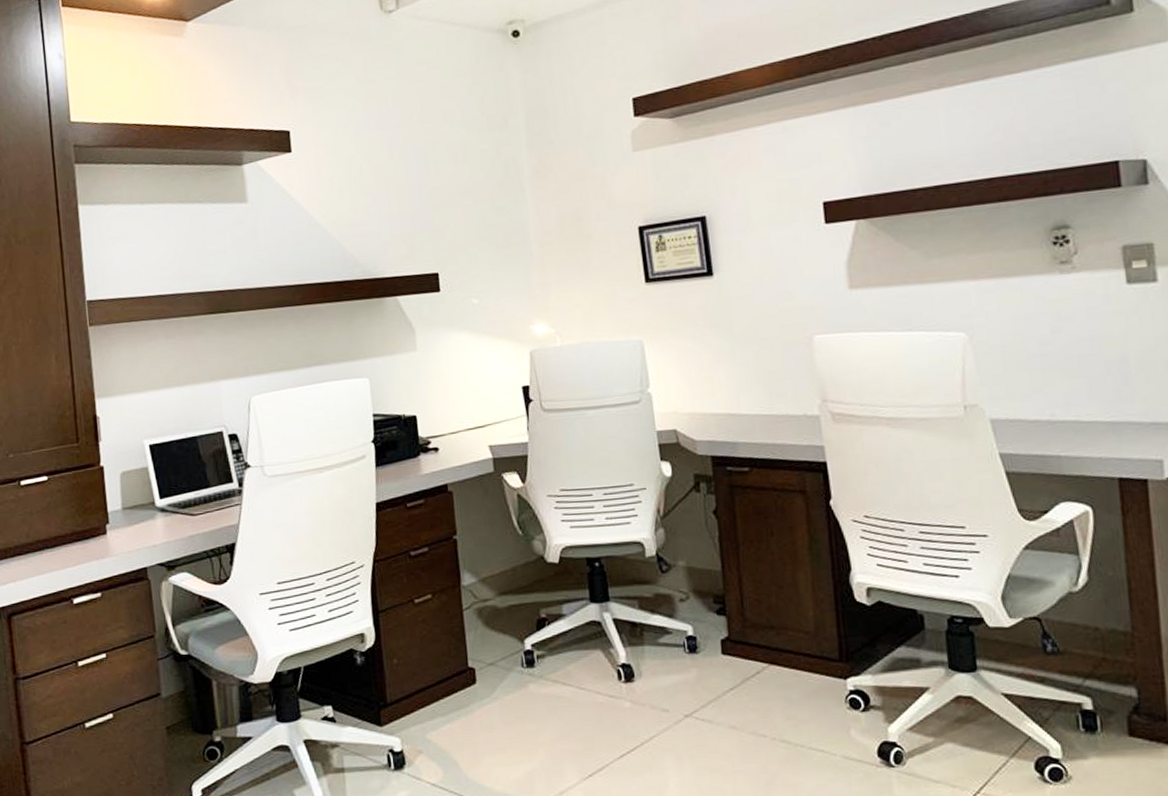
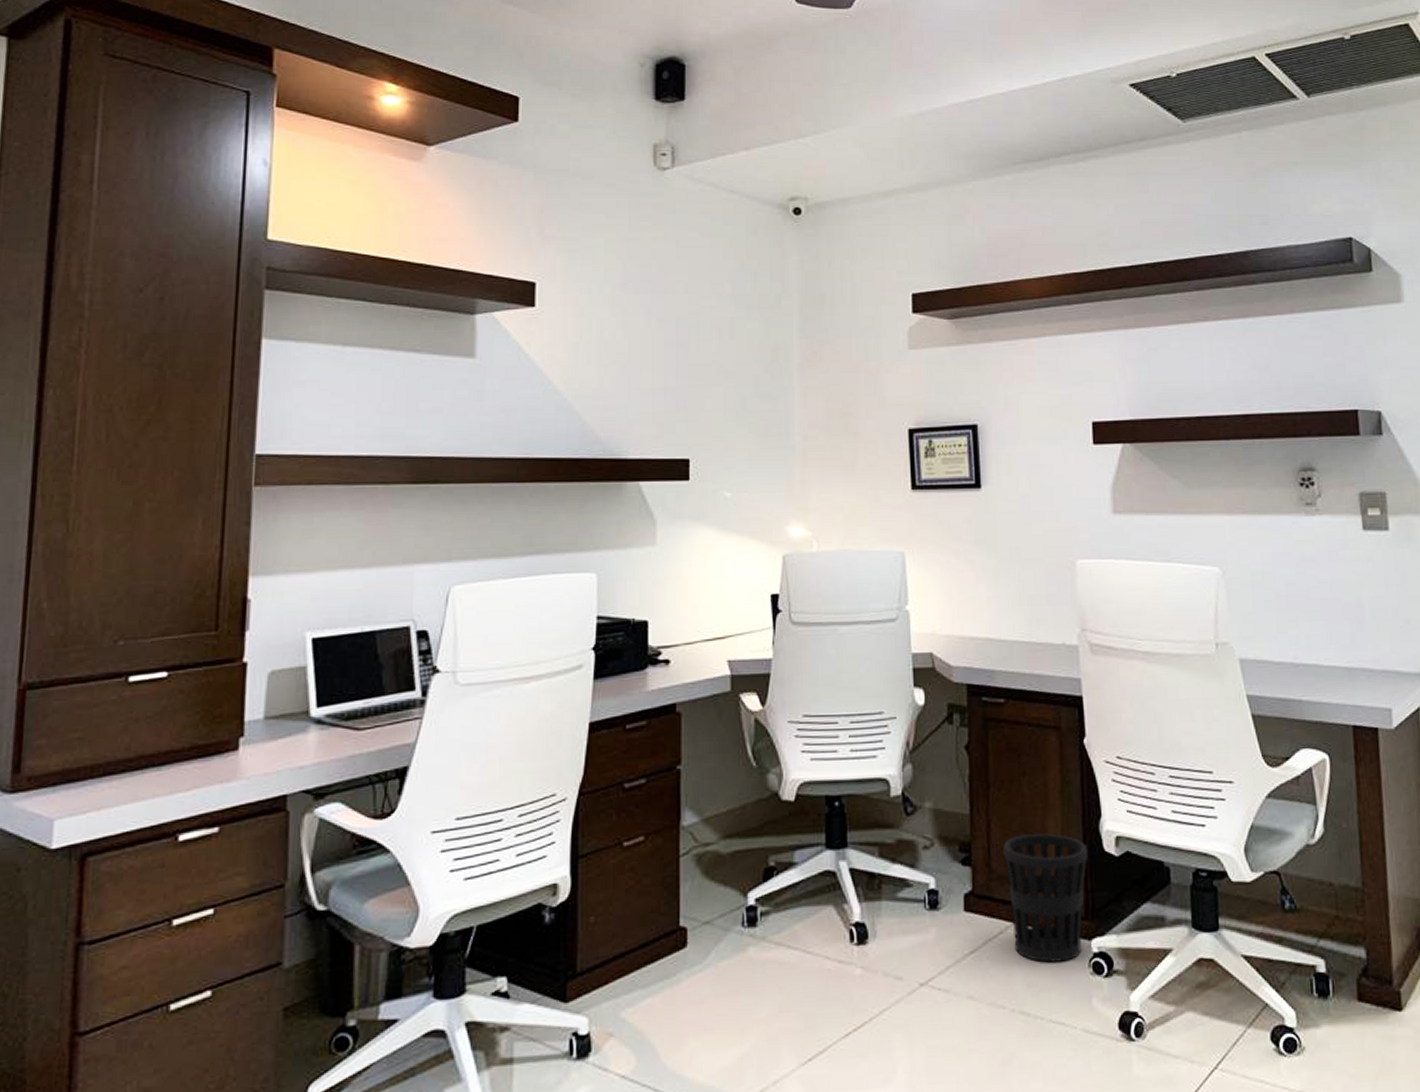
wastebasket: none [755,586,840,699] -> present [1003,833,1088,963]

